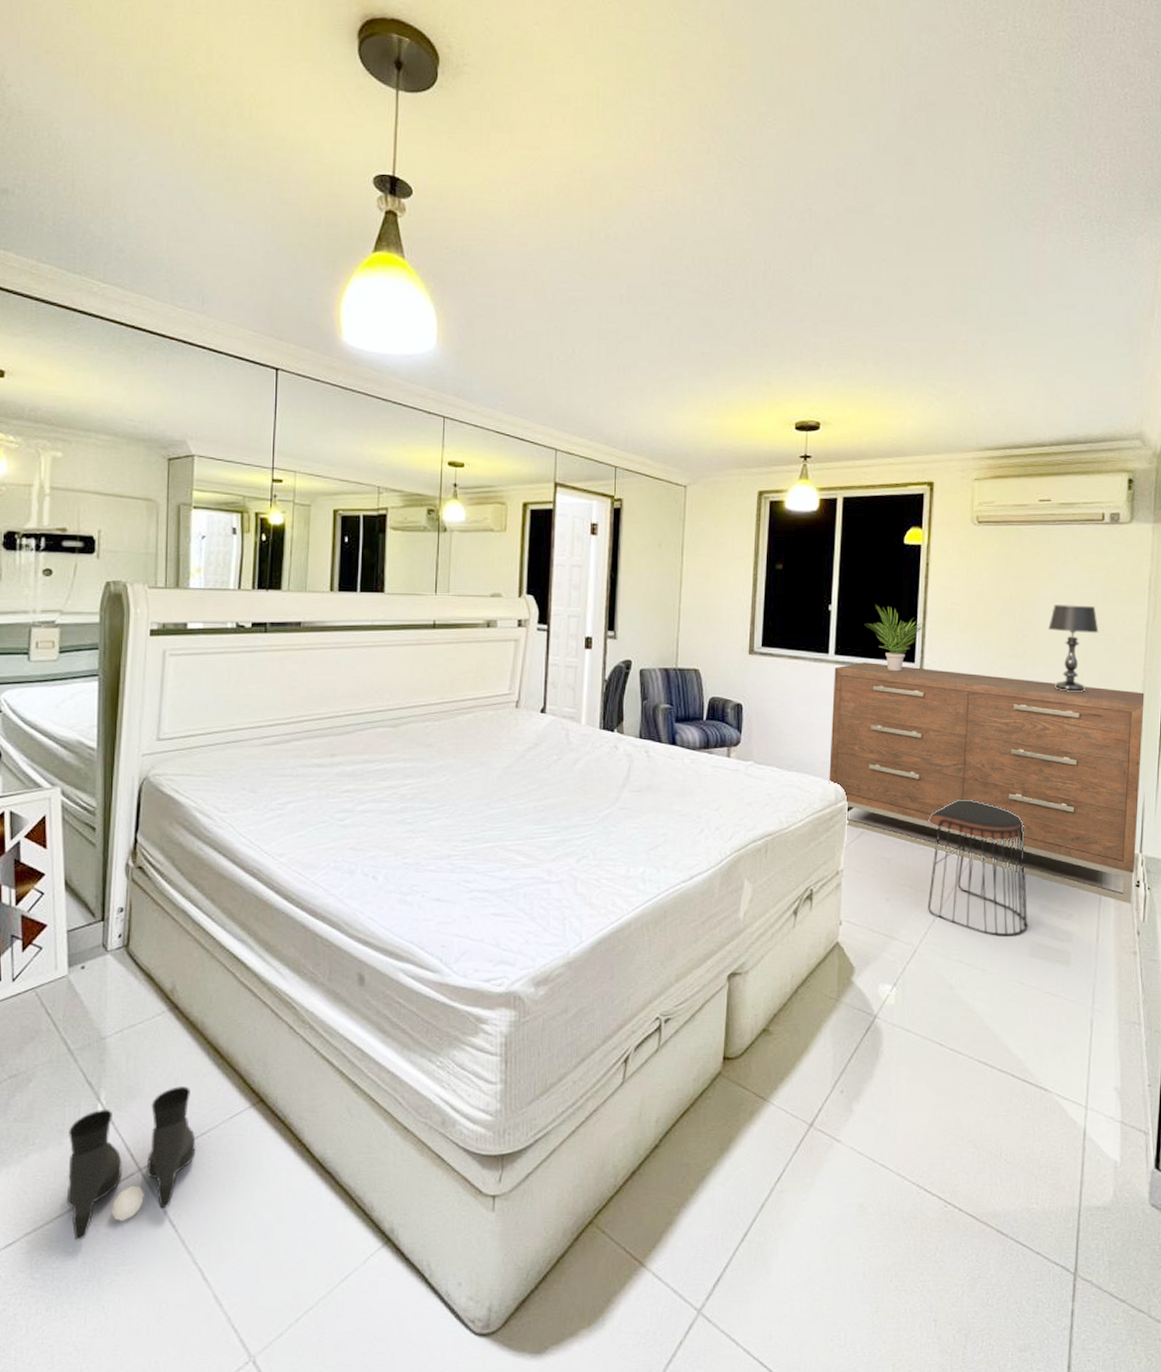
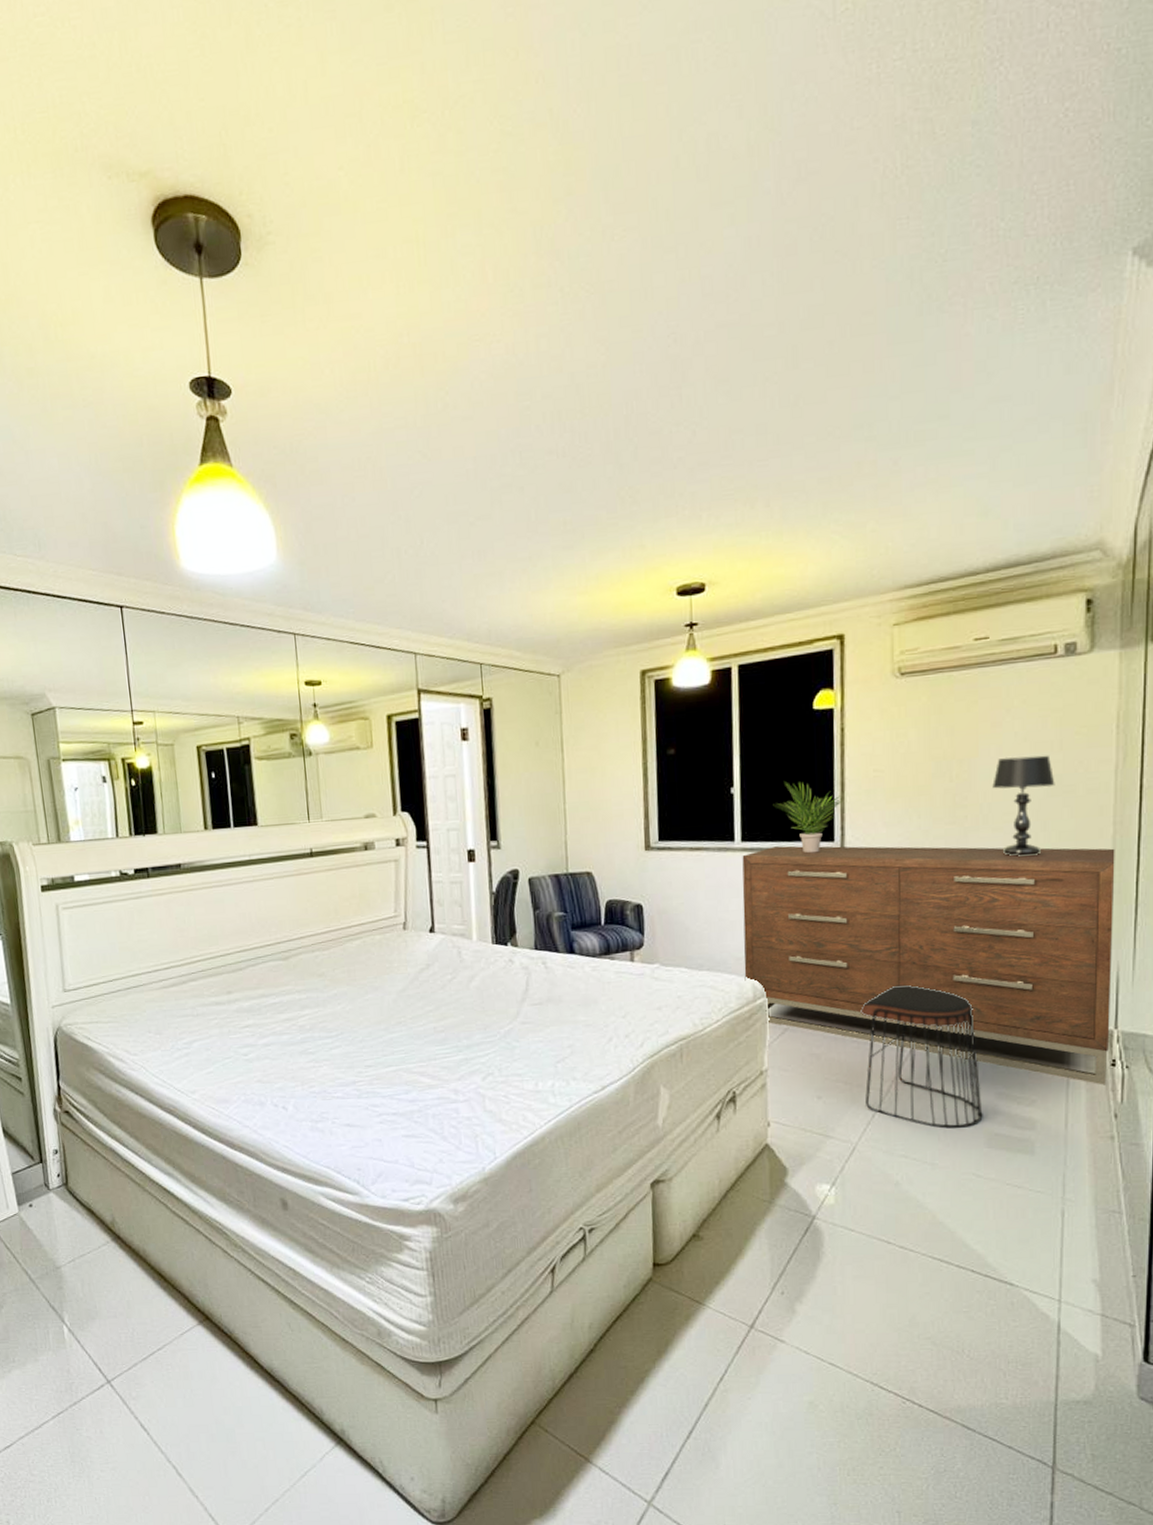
boots: present [66,1086,196,1241] -> none [42,1308,155,1443]

